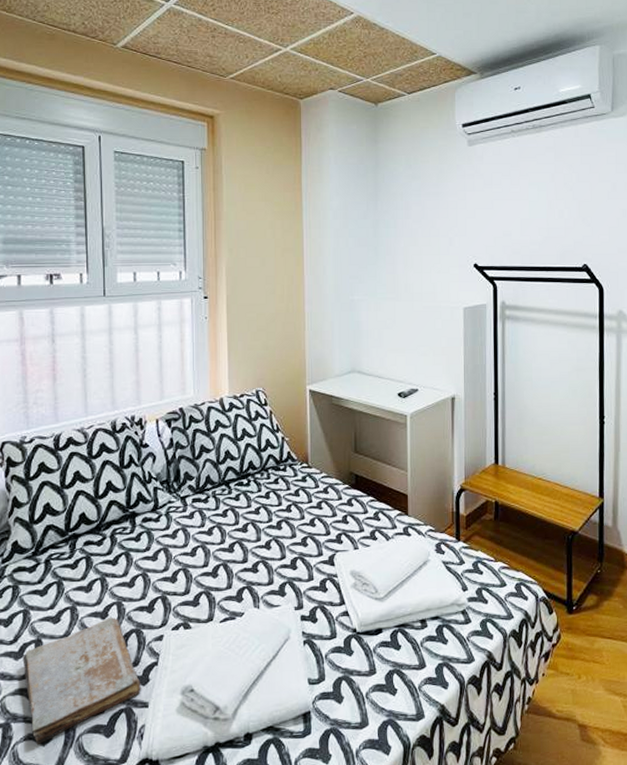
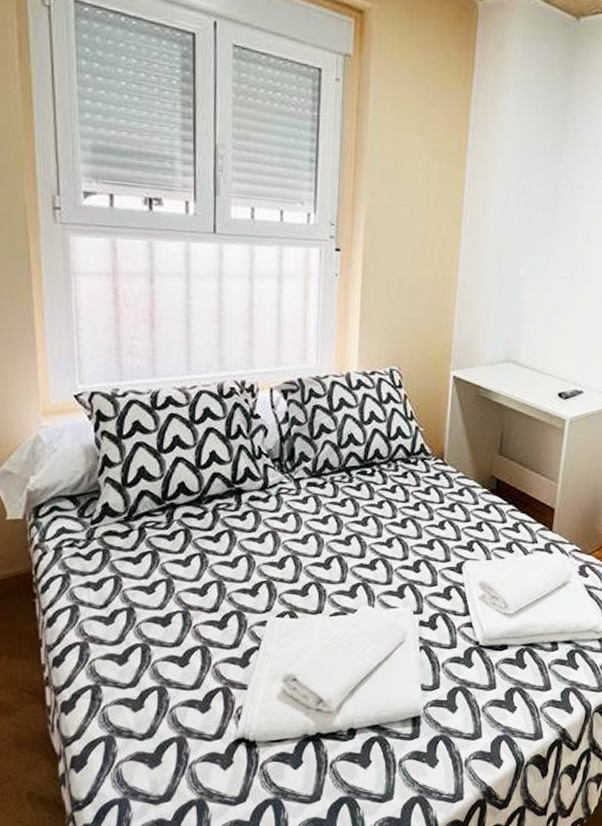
book: present [22,617,141,745] -> none [113,595,241,711]

